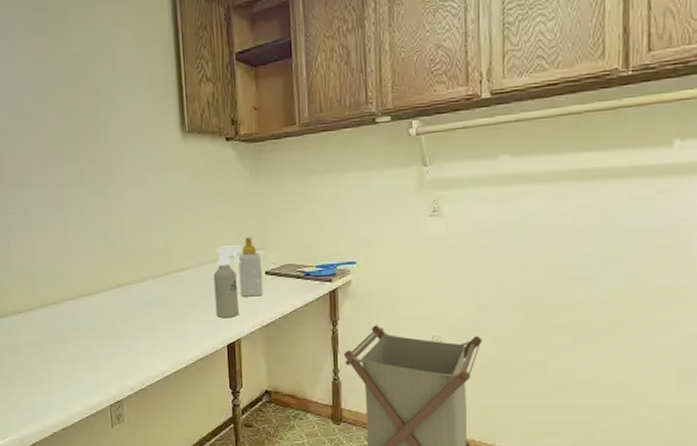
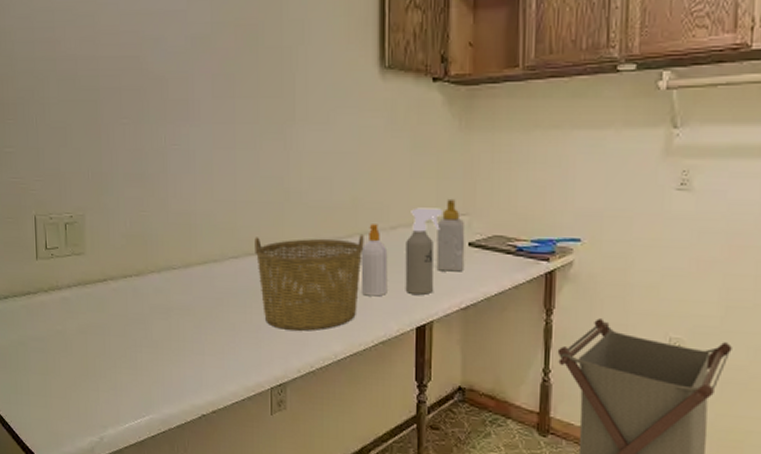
basket: none [87,271,179,356] -> present [255,233,364,331]
soap bottle: none [177,262,201,322] -> present [361,224,388,297]

